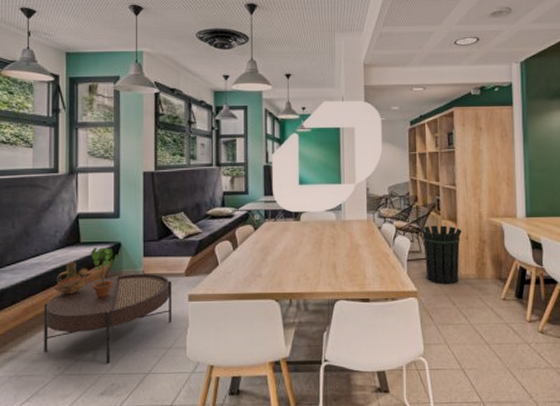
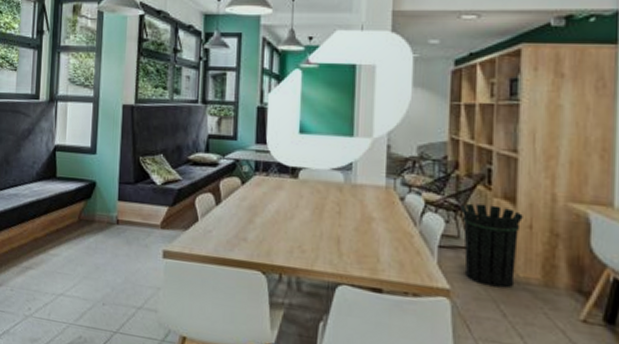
coffee table: present [44,273,173,365] -> none [16,217,147,314]
ceramic vessel: present [53,262,92,295] -> none [28,197,66,232]
potted plant: present [91,246,117,298] -> none [65,183,92,241]

